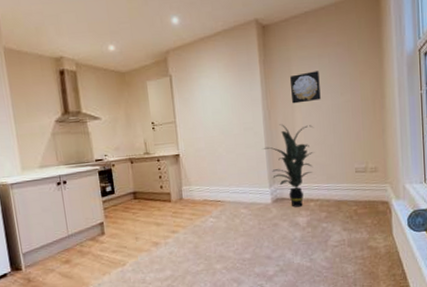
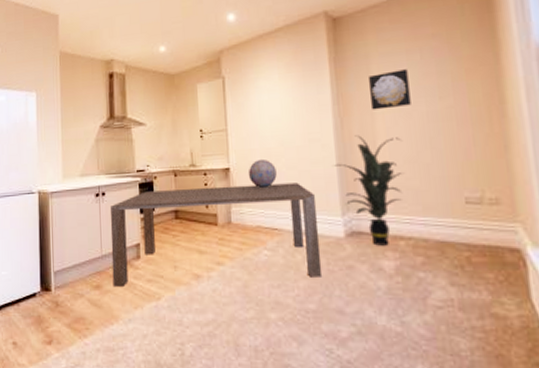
dining table: none [72,163,254,261] -> present [110,182,322,288]
decorative globe: none [195,145,219,169] -> present [248,158,277,188]

